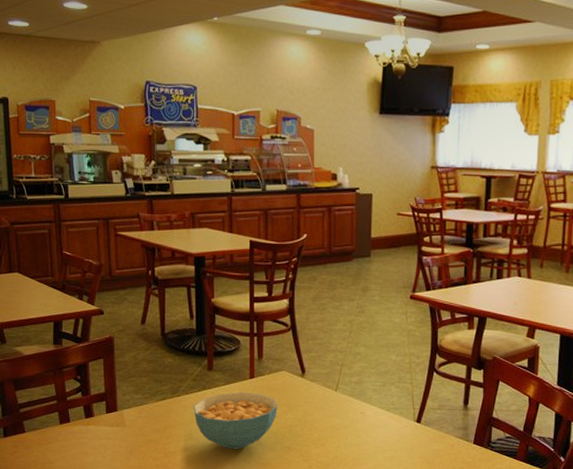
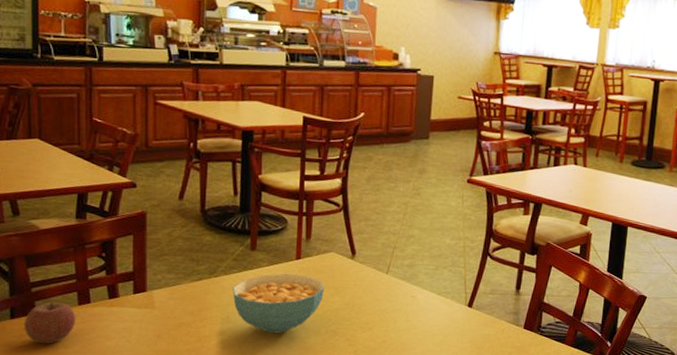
apple: none [15,422,59,460] -> present [23,302,76,344]

